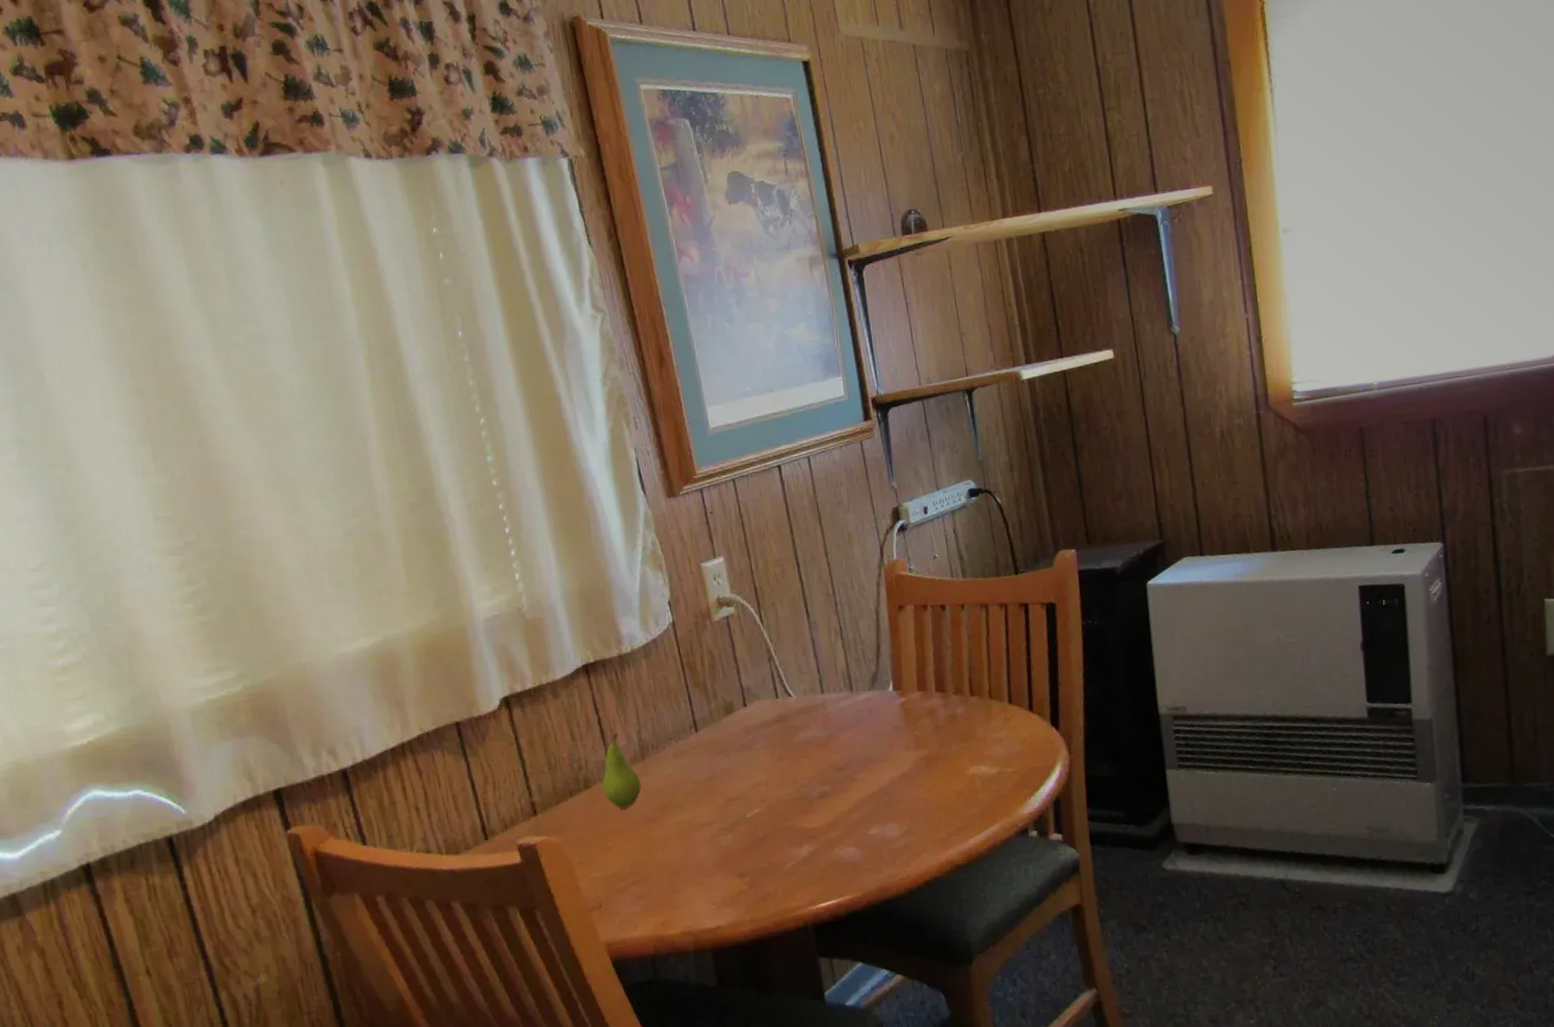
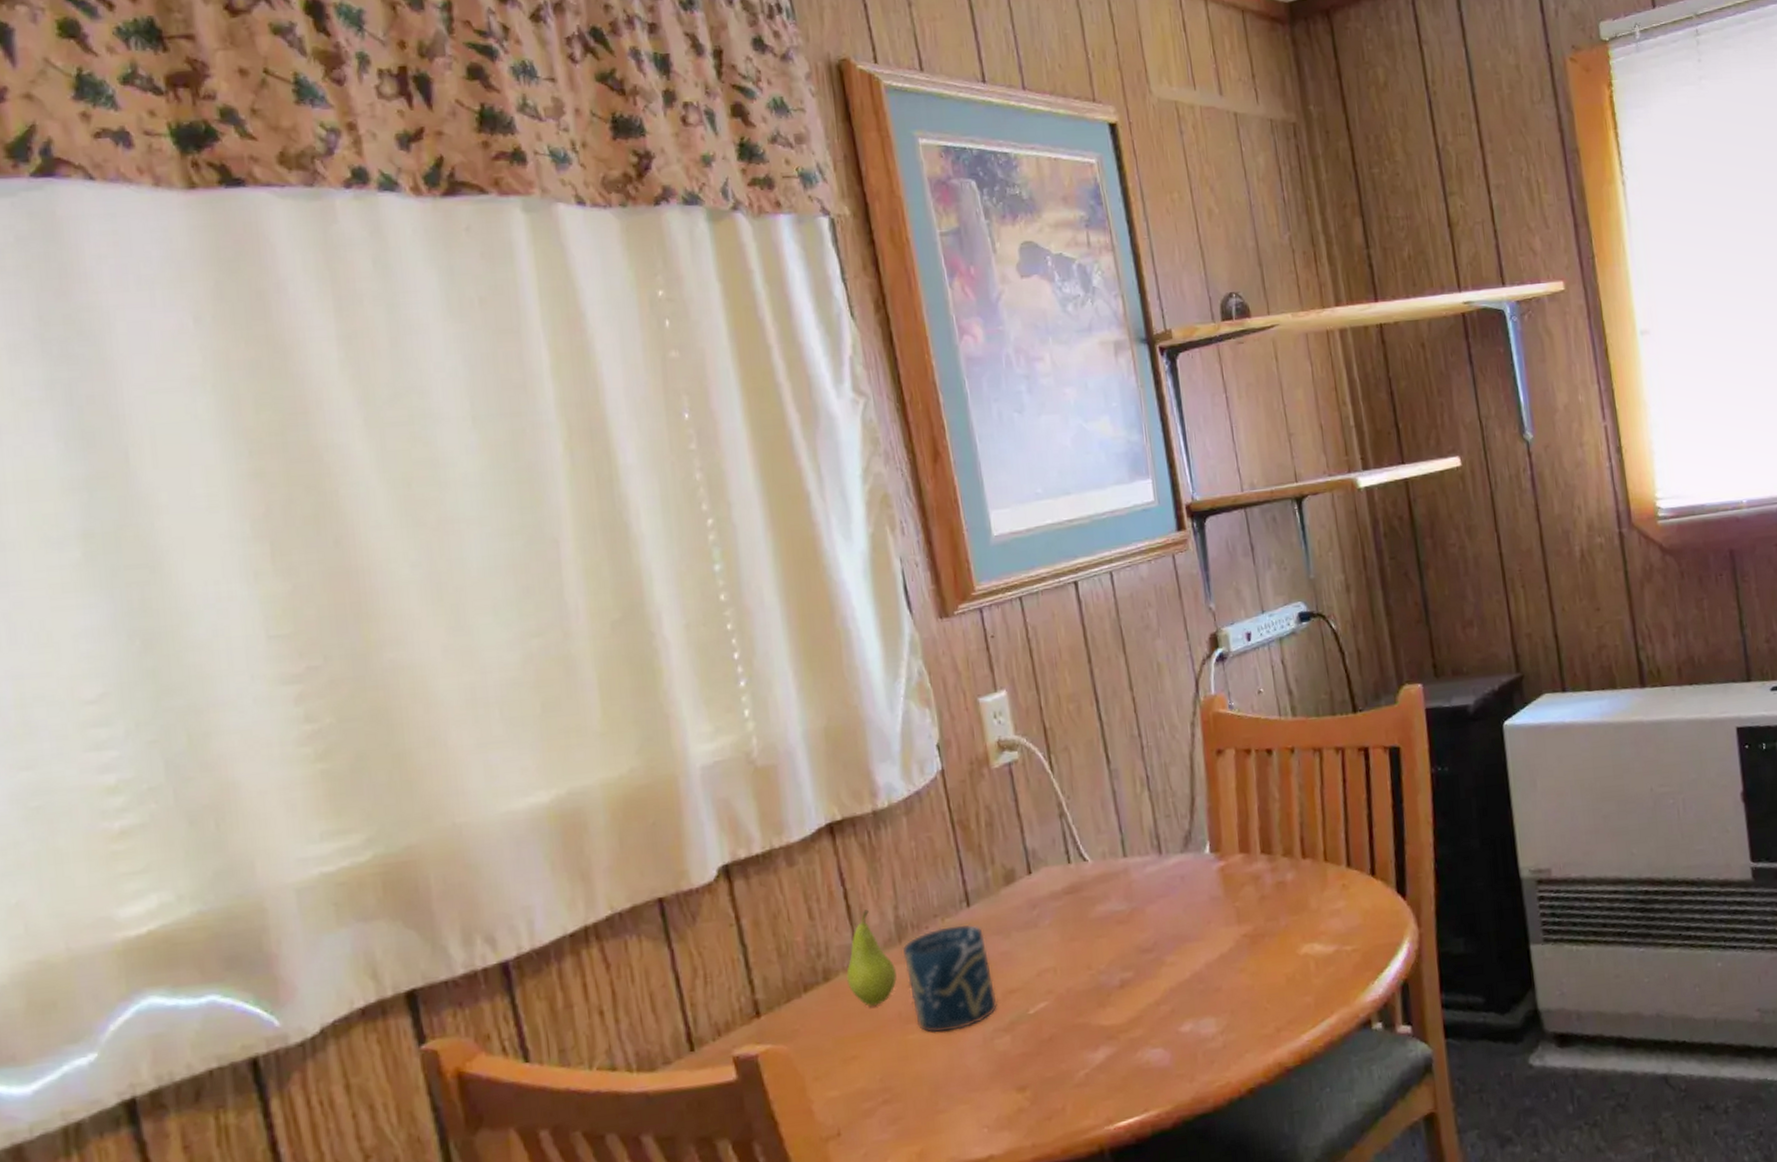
cup: none [645,746,721,831] -> present [902,924,998,1034]

